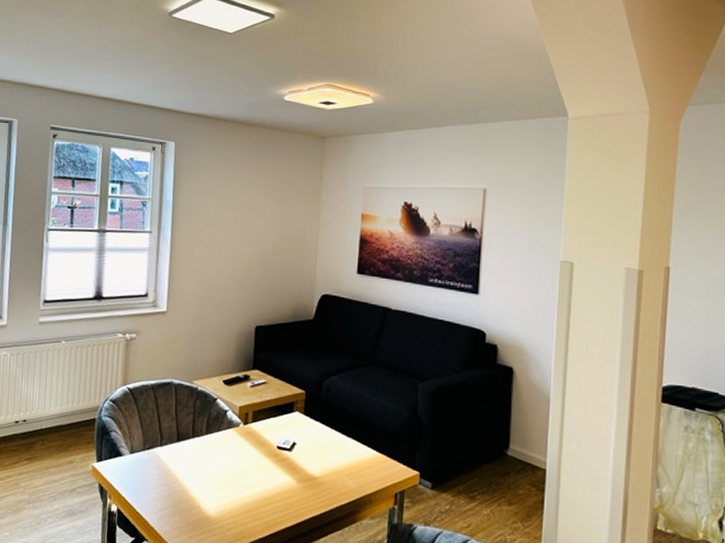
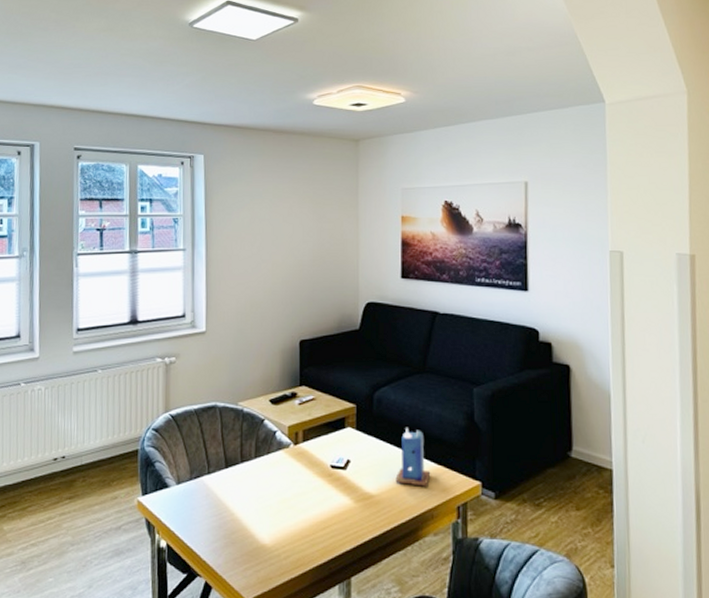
candle: none [338,415,372,473] -> present [395,427,431,487]

